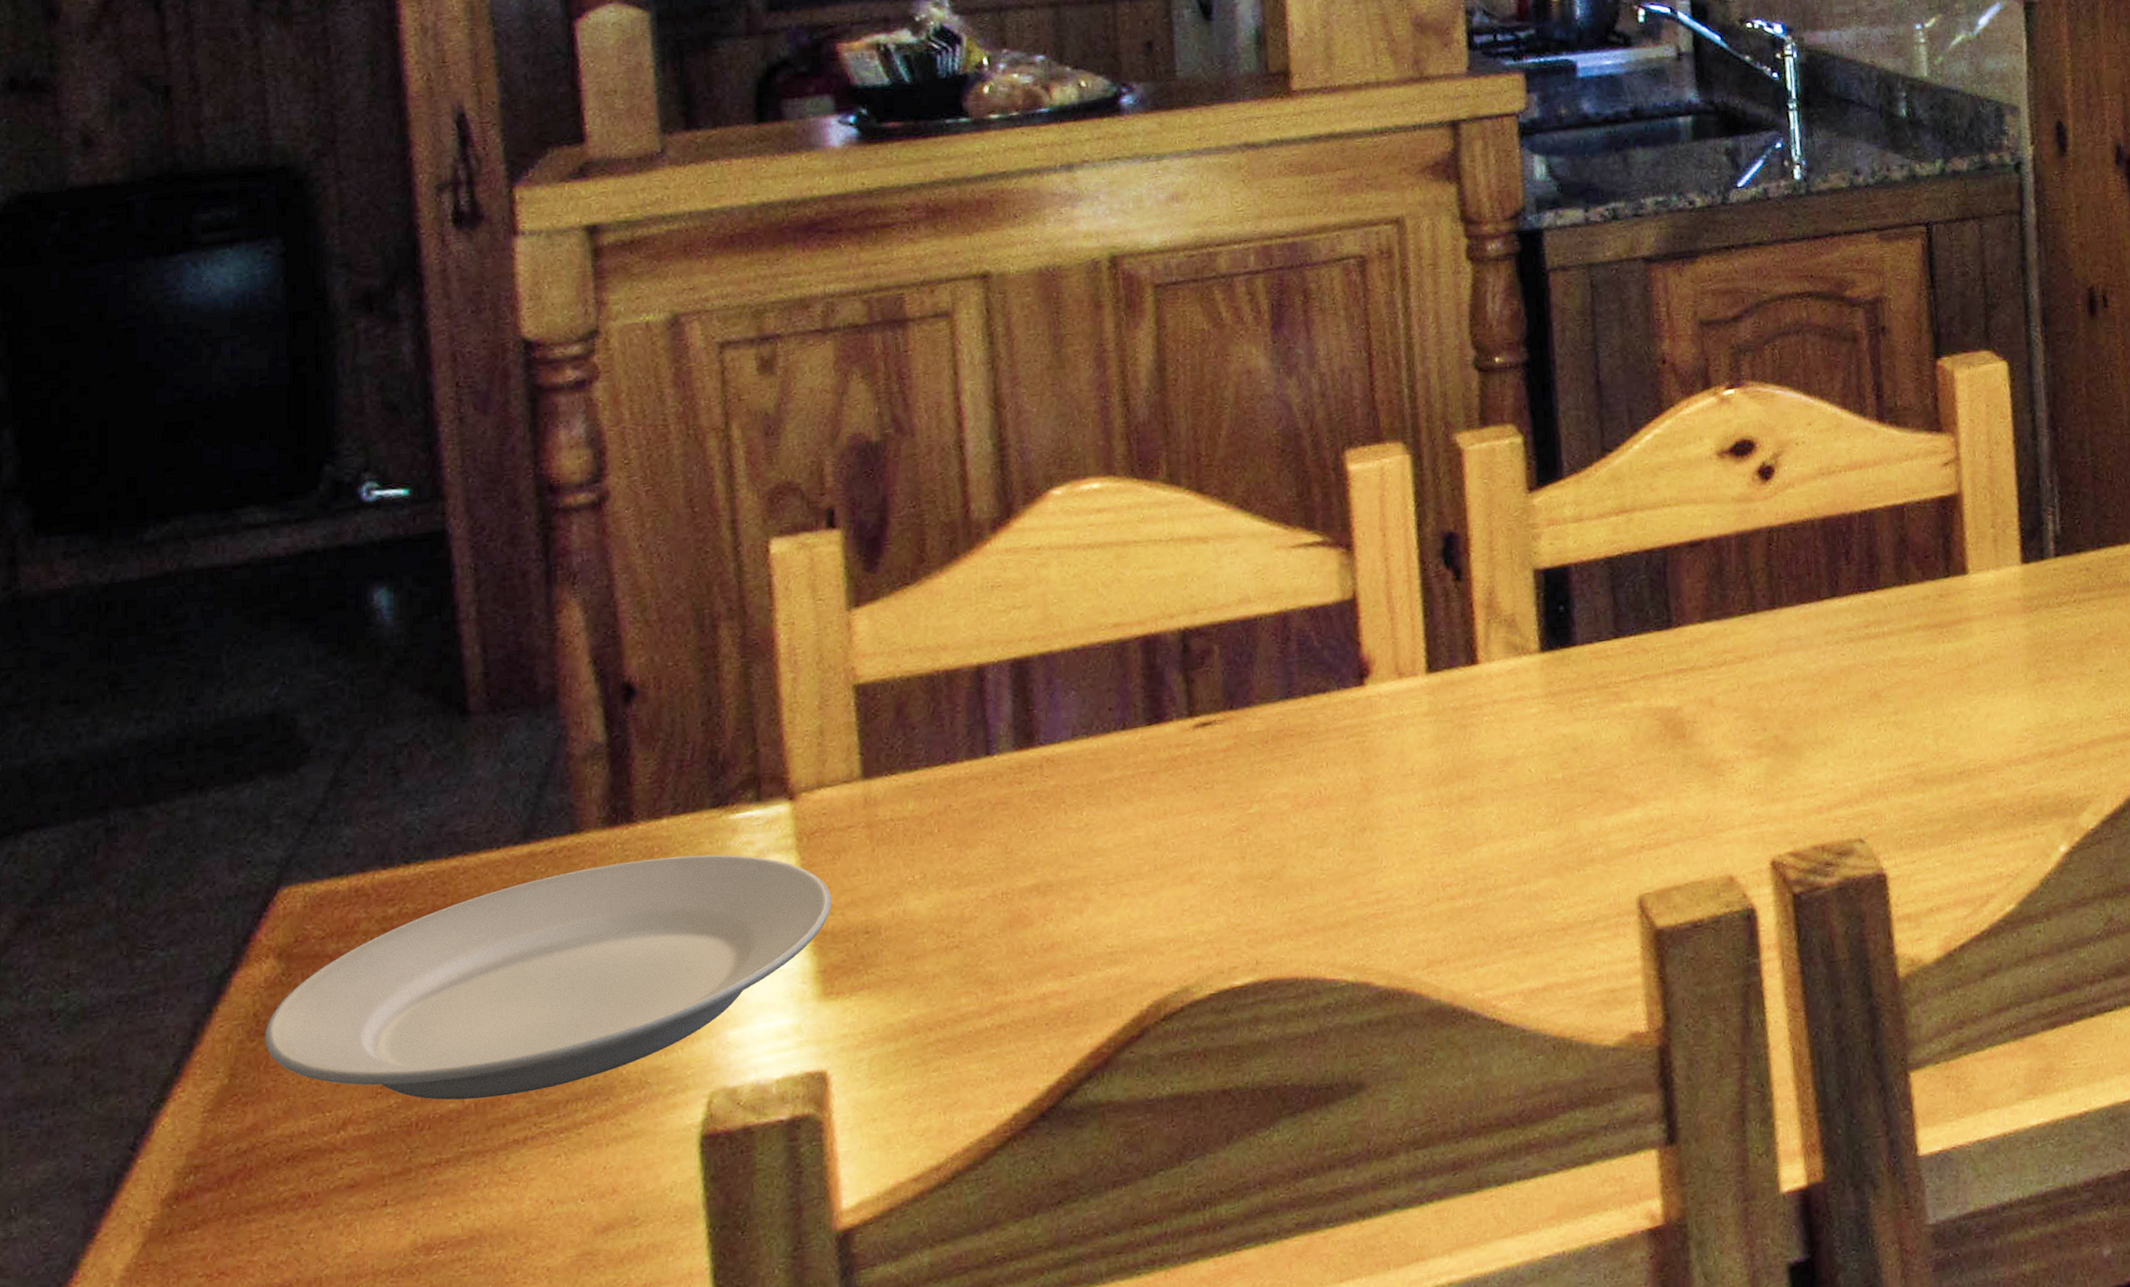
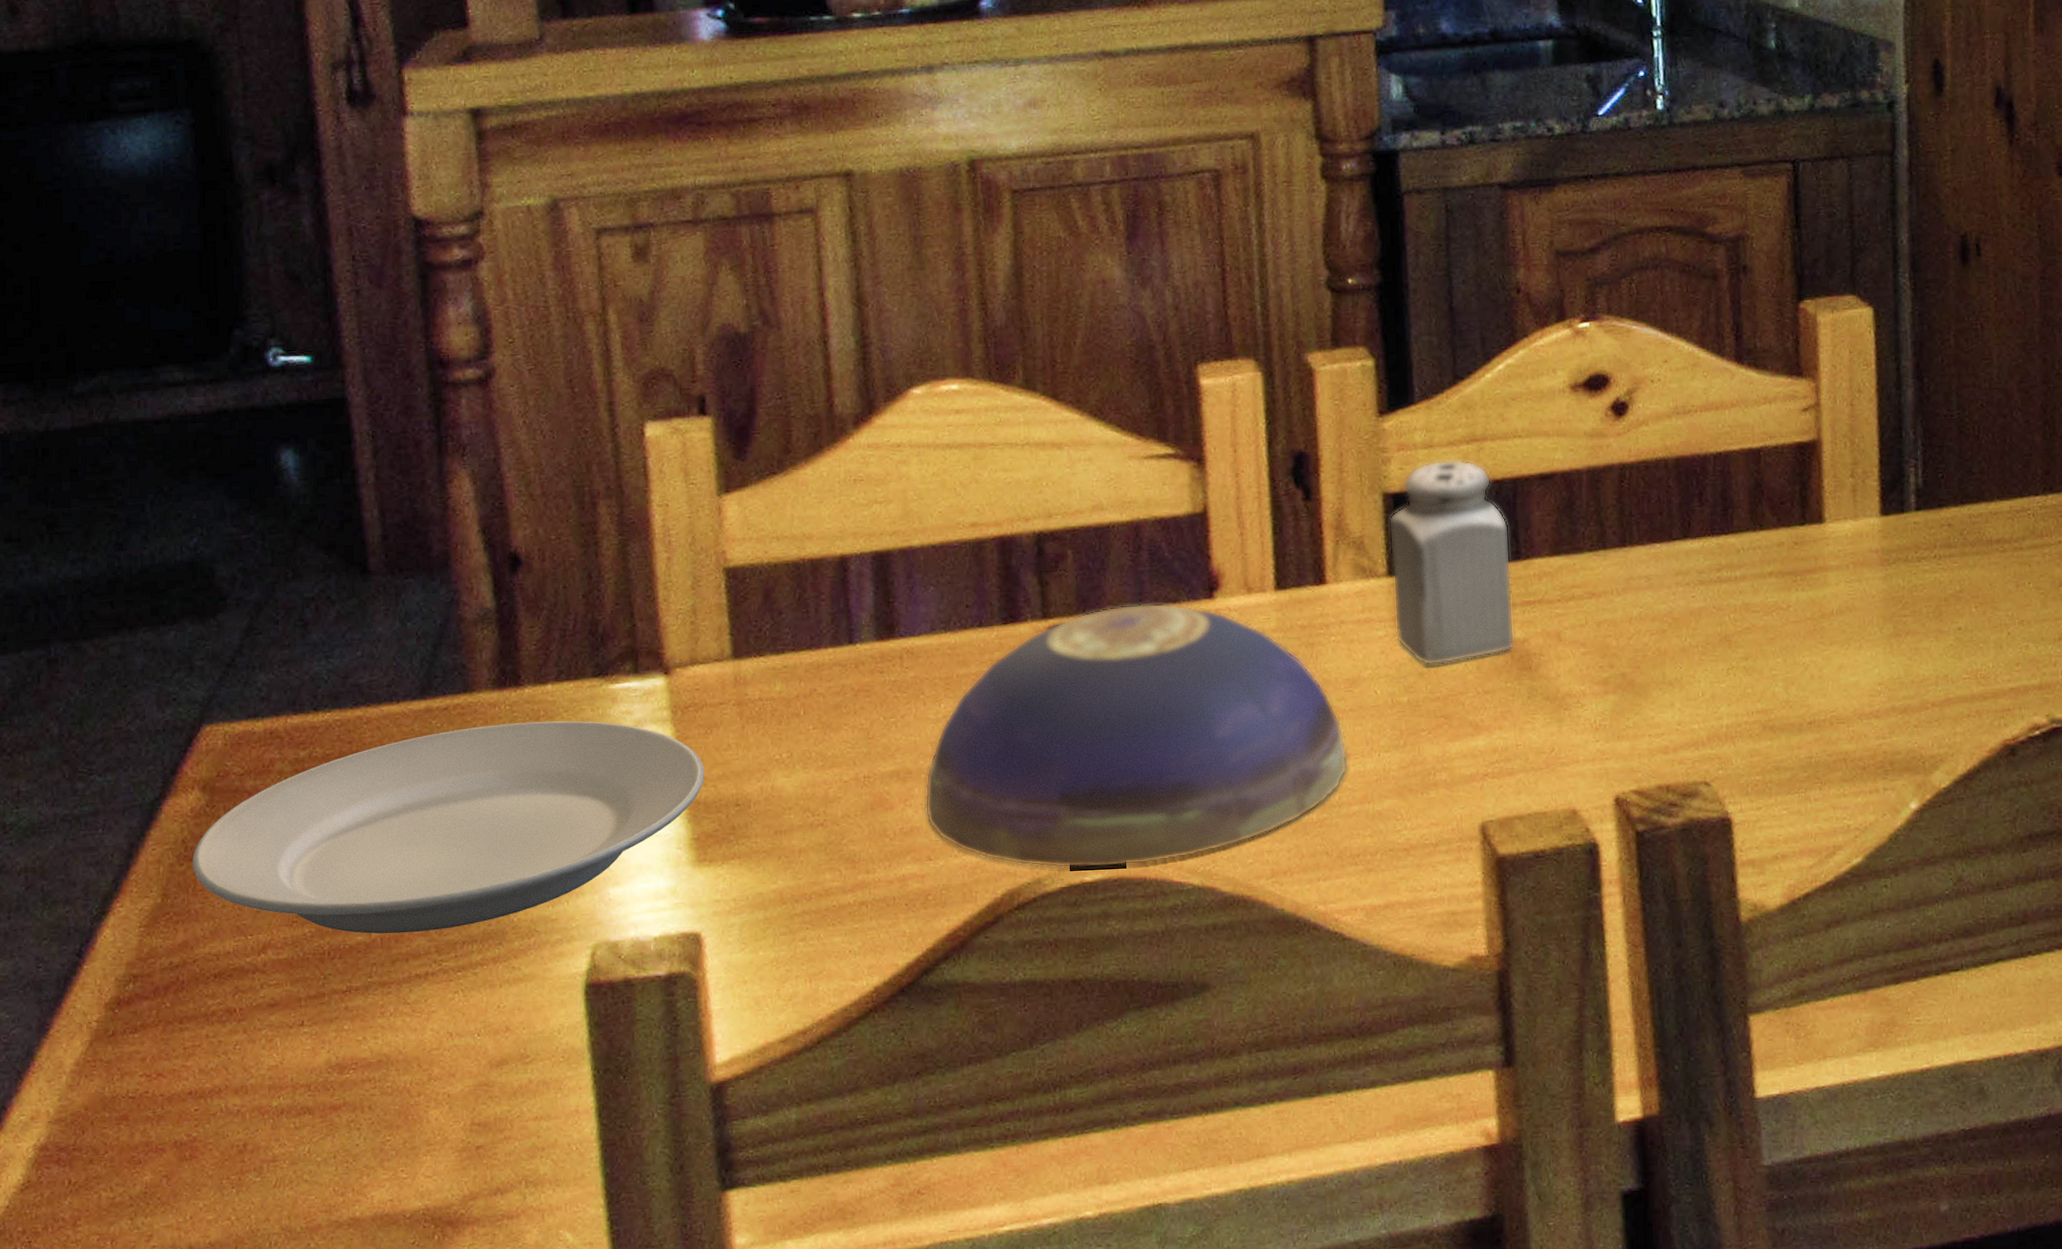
decorative bowl: none [1066,693,1503,975] -> present [924,603,1348,869]
salt shaker: none [1540,531,1668,740] -> present [1389,459,1515,666]

